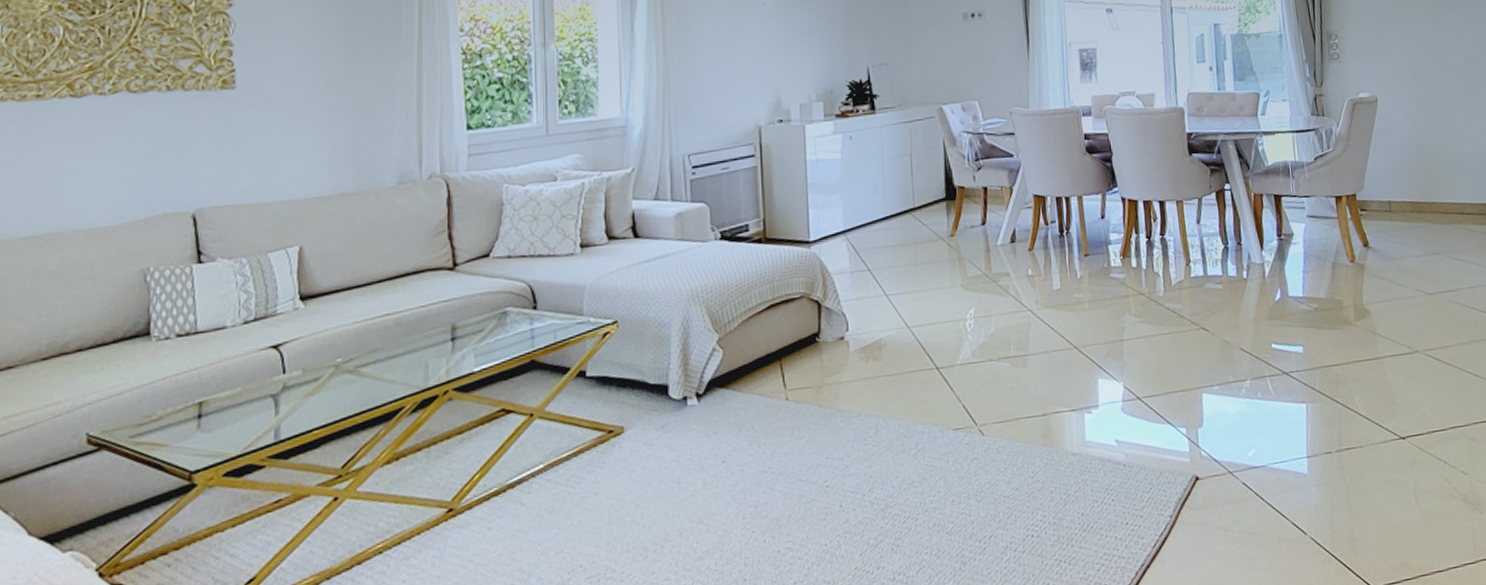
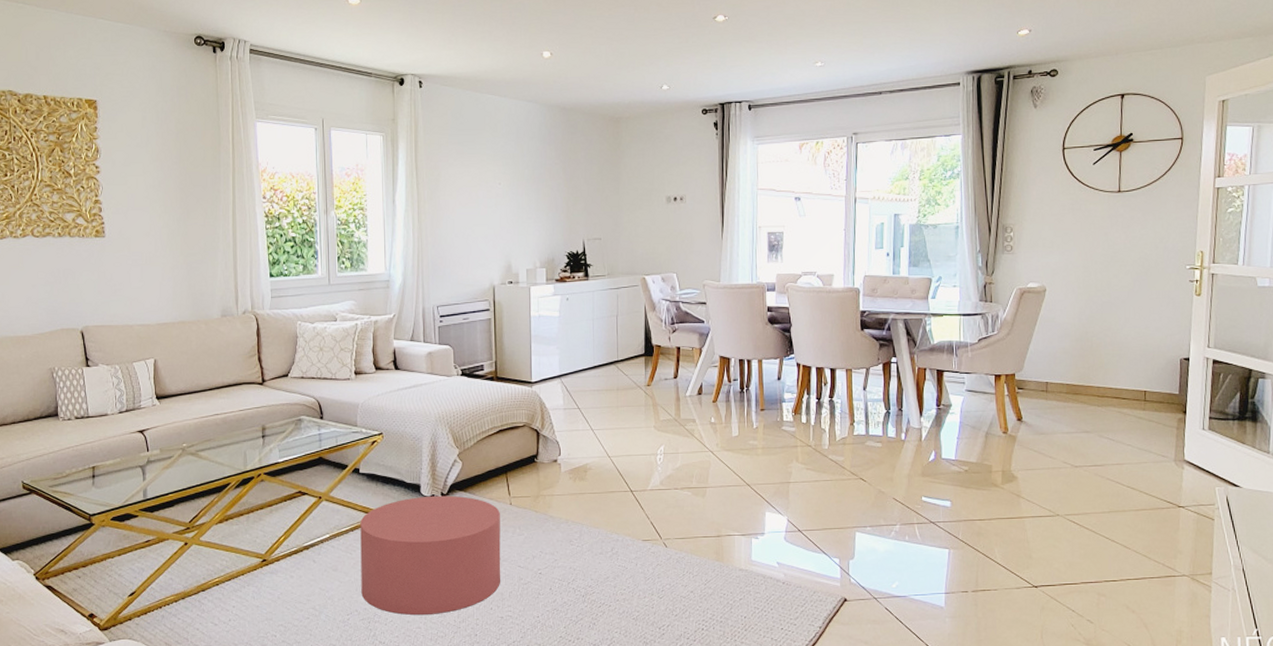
pouf: none [587,395,777,564] -> present [360,495,501,615]

